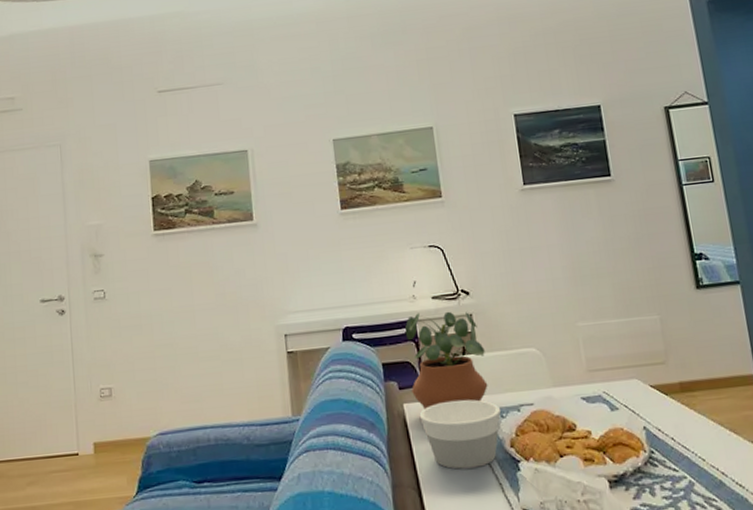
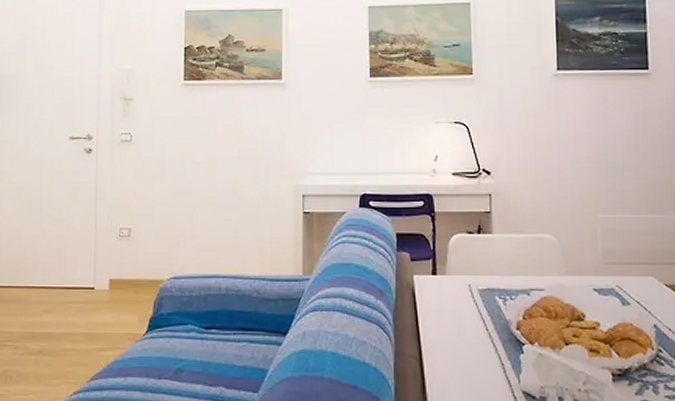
potted plant: present [405,311,488,409] -> none [422,187,500,283]
bowl: present [419,399,502,469] -> none [428,277,511,345]

